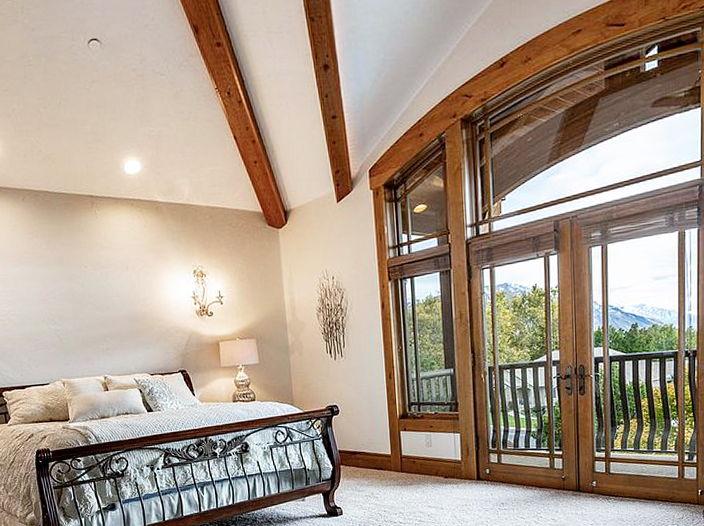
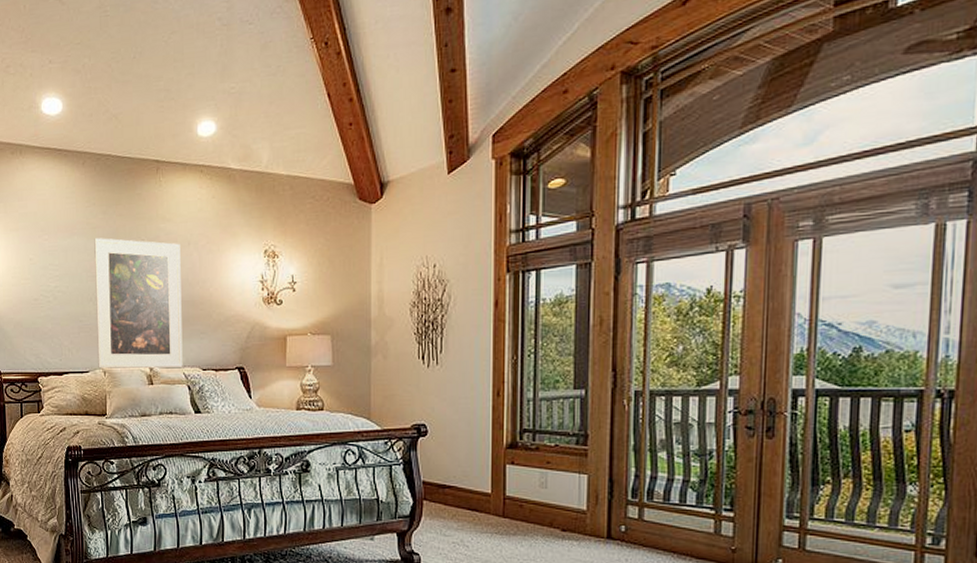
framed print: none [41,265,133,380] -> present [94,238,183,369]

